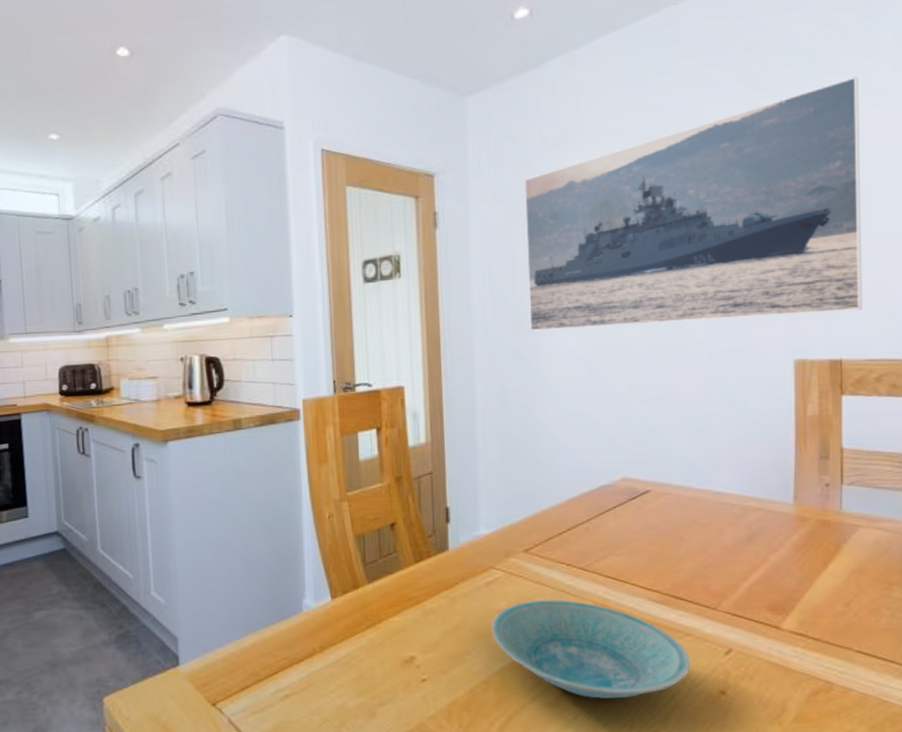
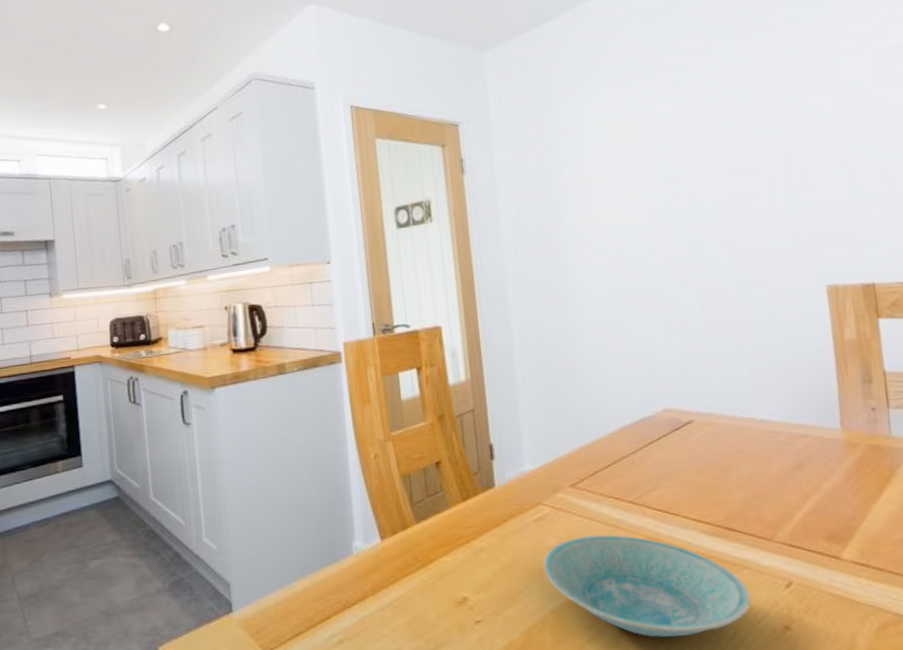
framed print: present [524,77,863,331] -> none [545,14,890,268]

